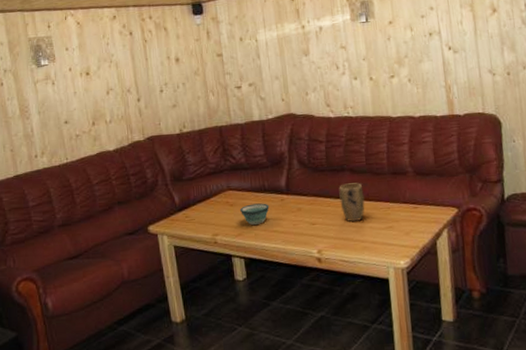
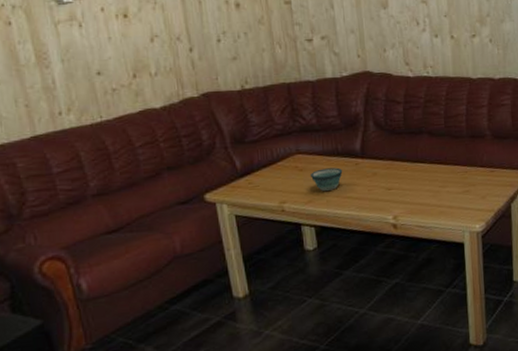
plant pot: present [339,183,366,222] -> none [416,146,443,186]

